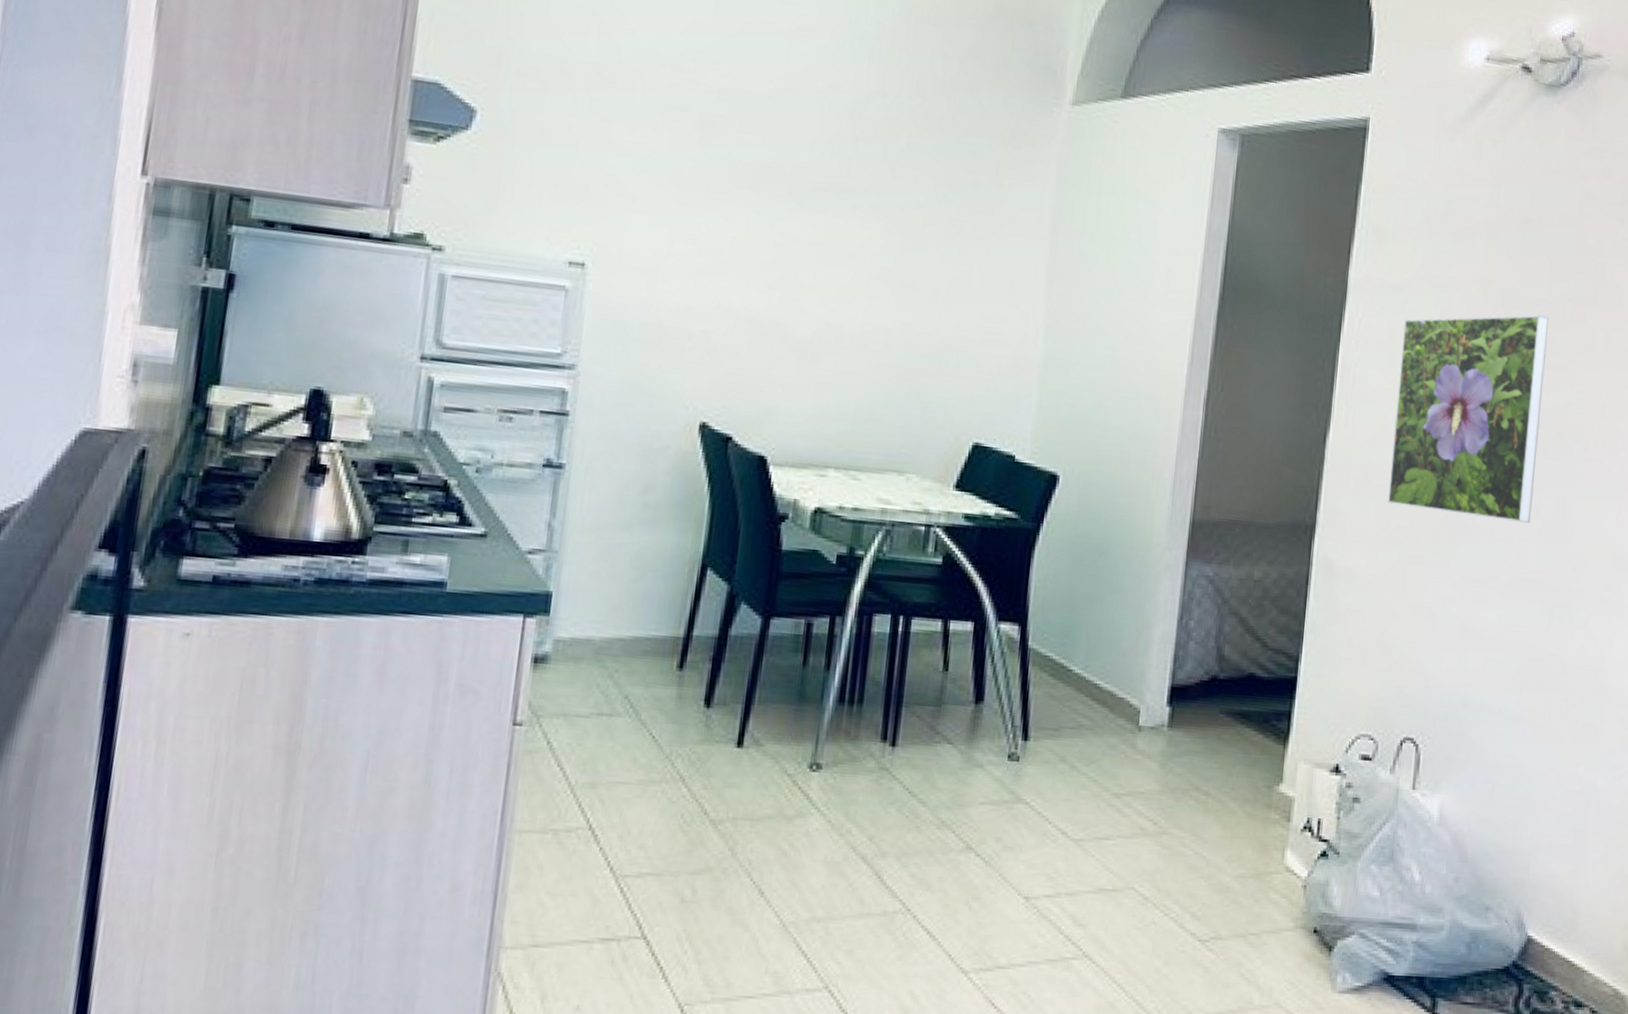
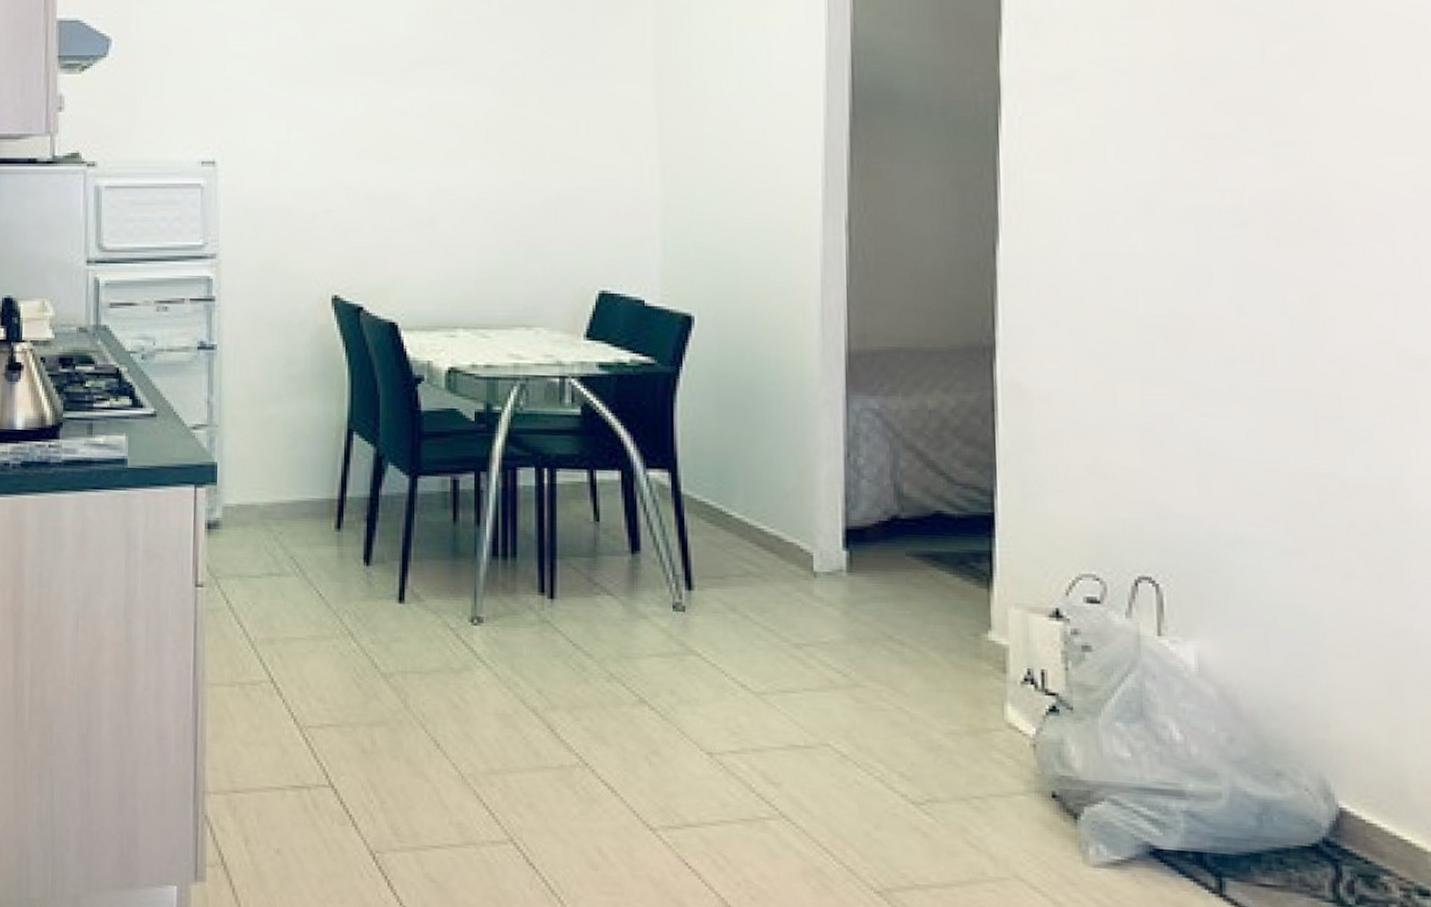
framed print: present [1387,314,1550,523] -> none [1076,85,1274,324]

